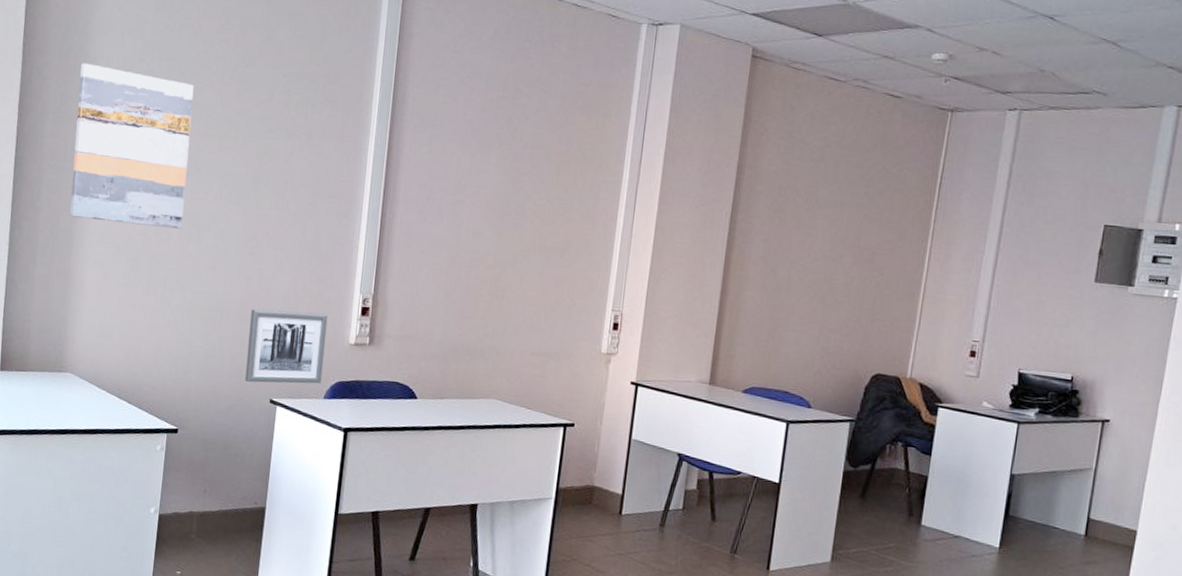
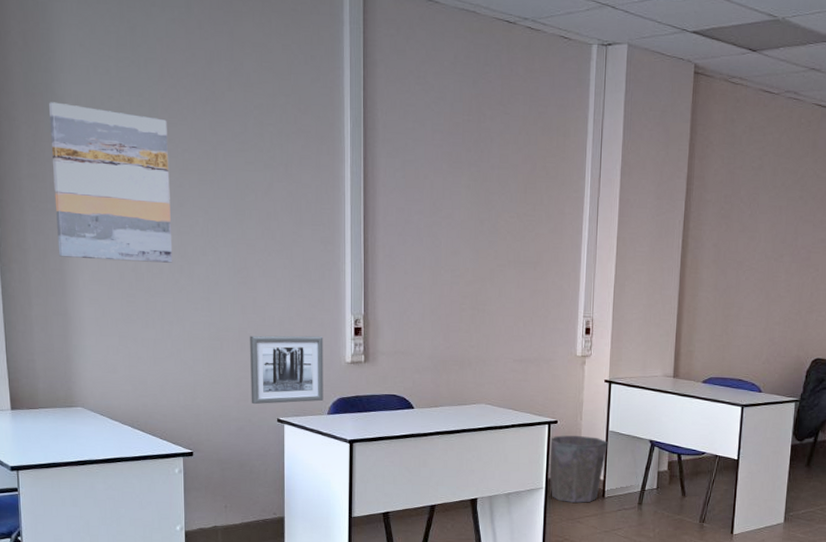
waste bin: none [560,440,631,519] -> present [548,435,609,503]

